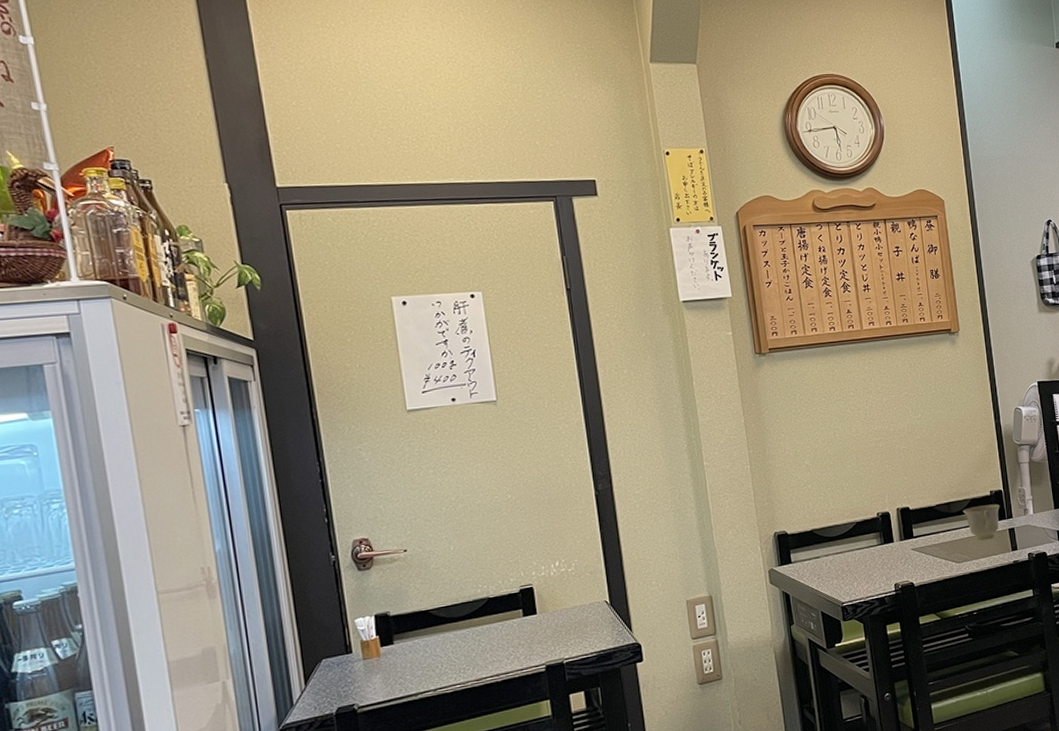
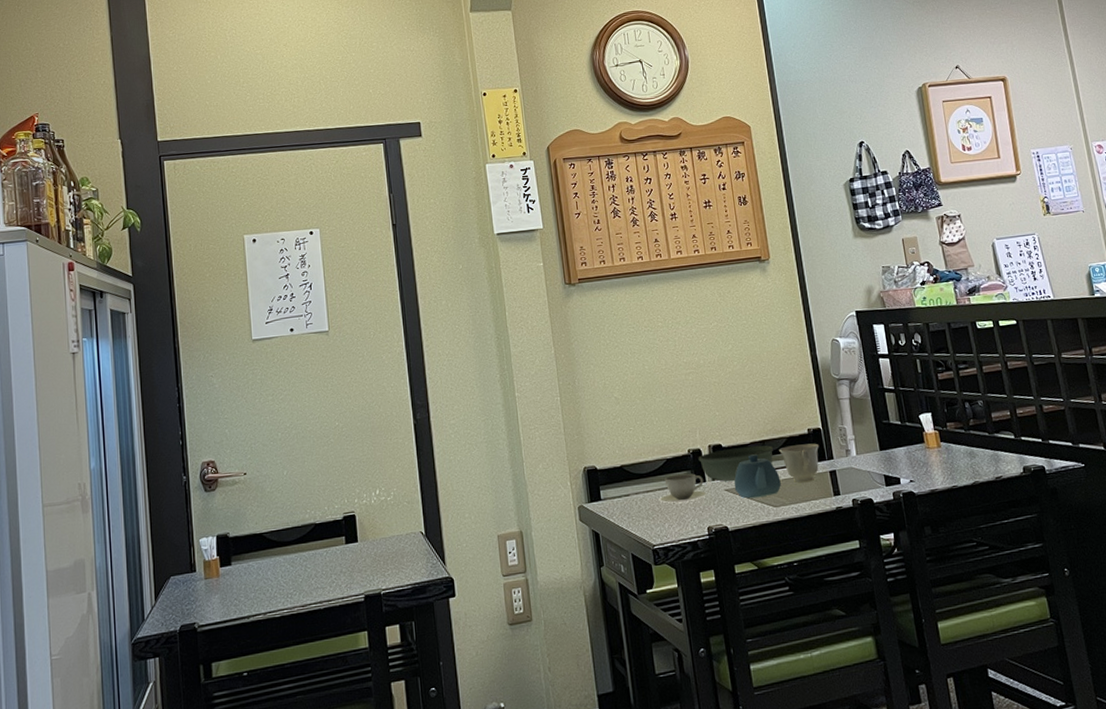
teacup: none [850,535,893,563] -> present [660,473,706,503]
soup bowl: none [887,507,958,542] -> present [698,445,773,482]
teapot: none [920,515,964,556] -> present [734,454,781,498]

